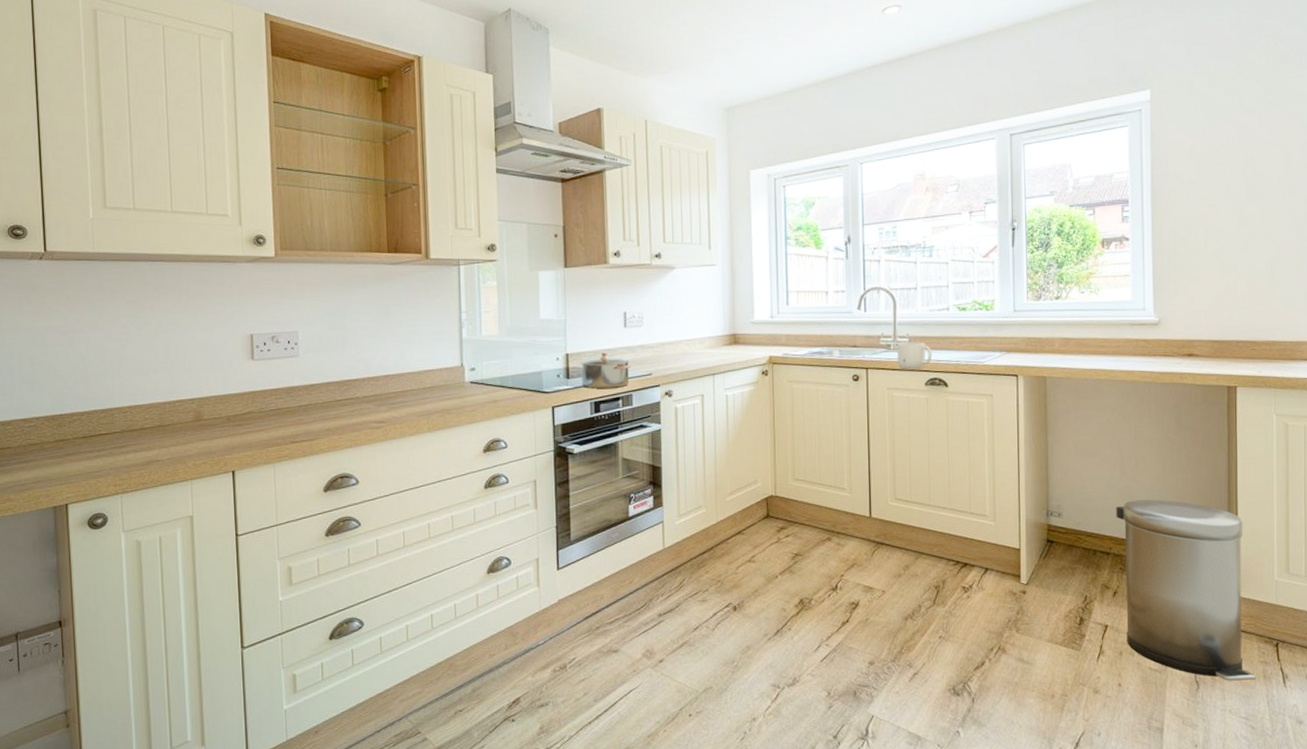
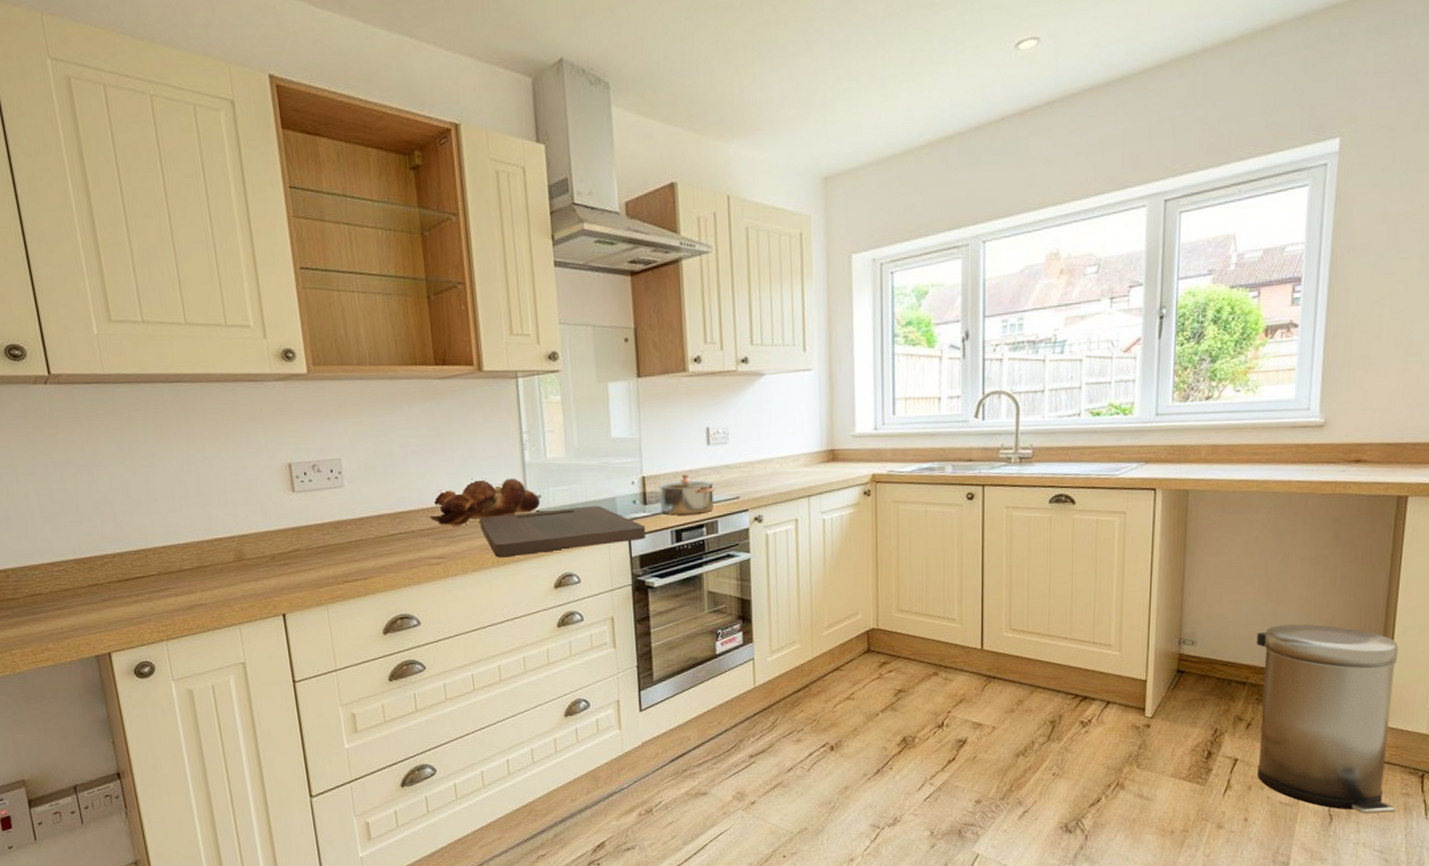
bread loaf: none [371,351,474,395] -> present [426,478,540,527]
cutting board: none [419,378,568,422] -> present [479,505,647,557]
mug: present [897,342,933,370] -> none [1019,453,1059,486]

